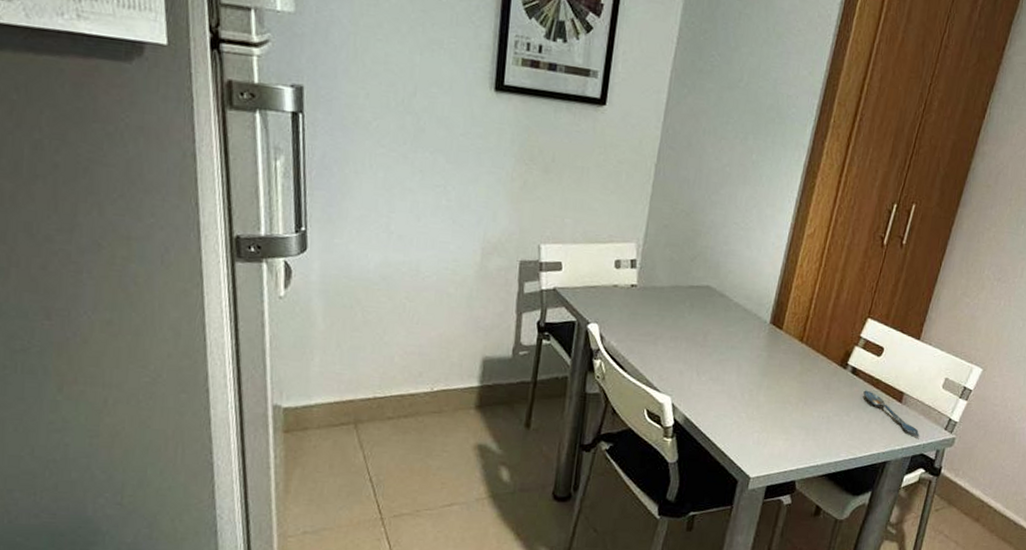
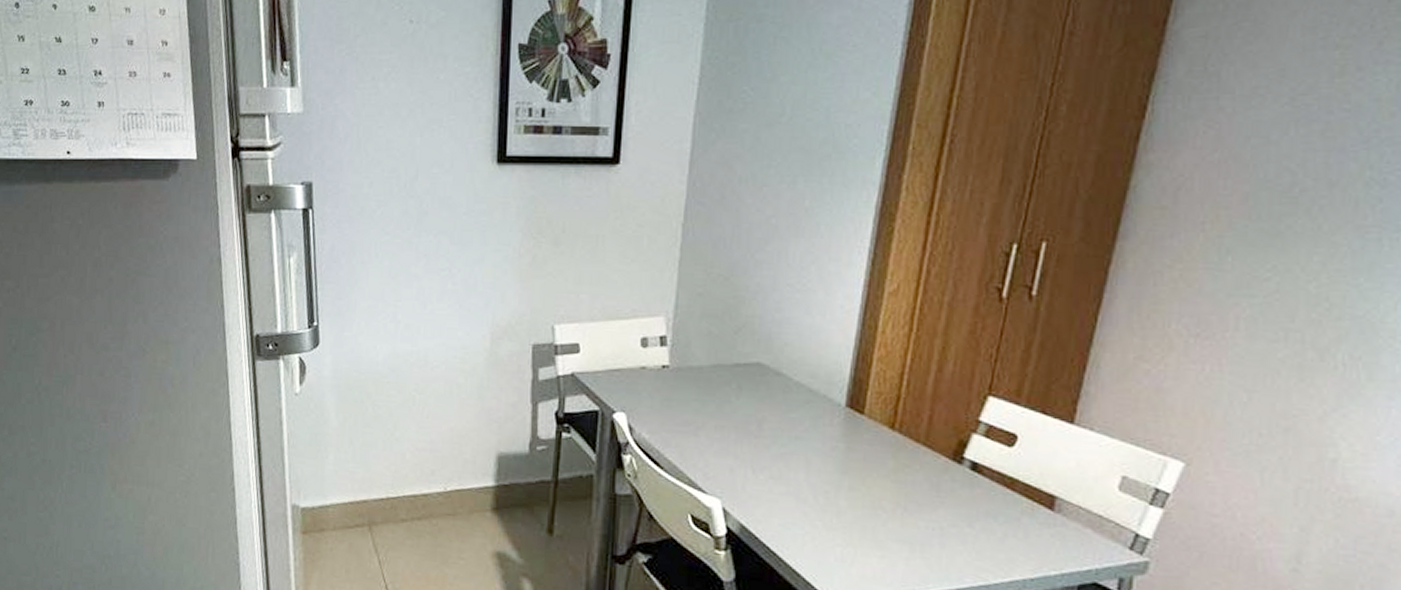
spoon: present [863,390,920,437] -> none [991,492,1088,559]

